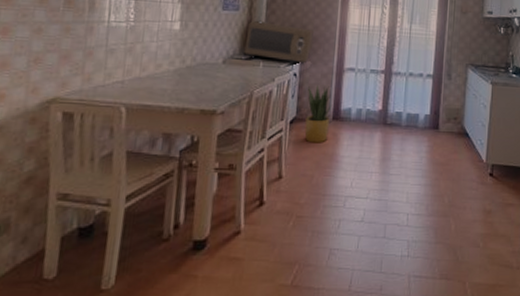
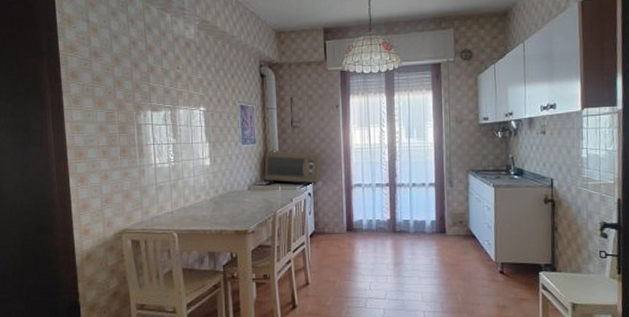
planter: present [304,85,332,143] -> none [322,202,345,253]

